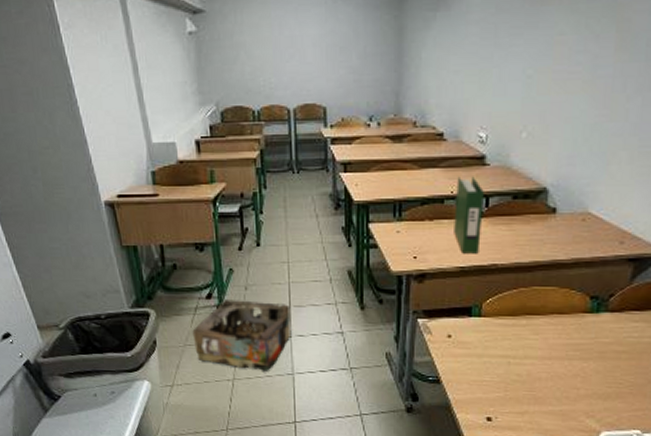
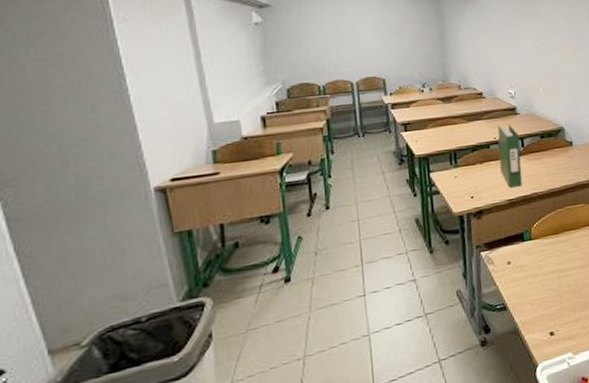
cardboard box: present [192,300,291,371] -> none [256,261,364,346]

